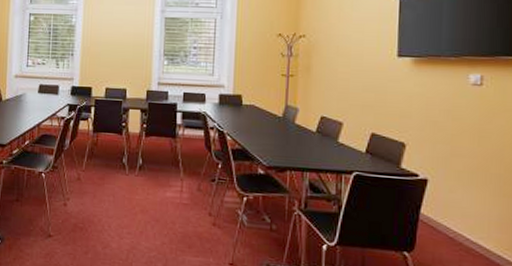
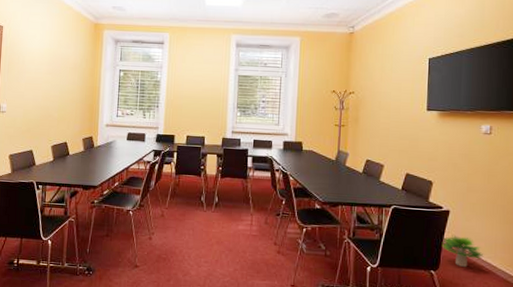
potted plant: none [417,210,473,249] -> present [441,235,484,267]

